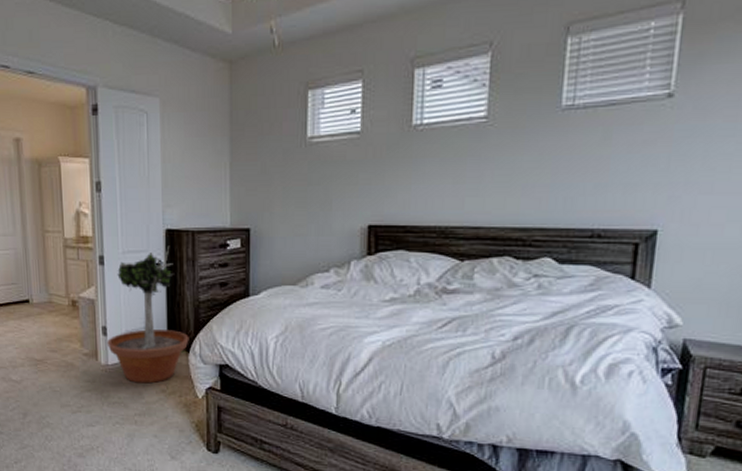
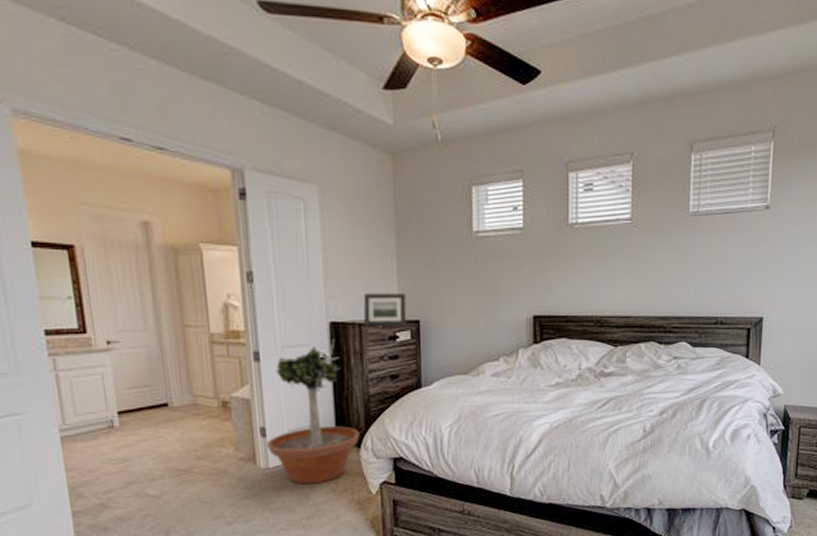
picture frame: none [197,201,238,234] -> present [363,293,407,326]

